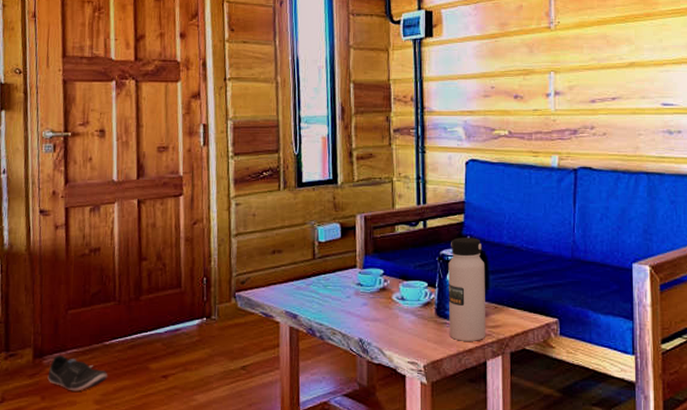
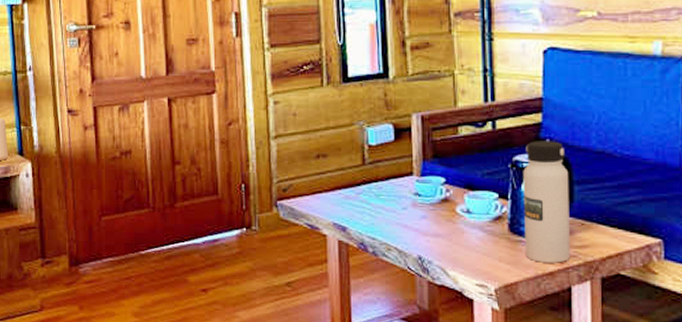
shoe: present [47,355,108,391] -> none [85,263,146,303]

